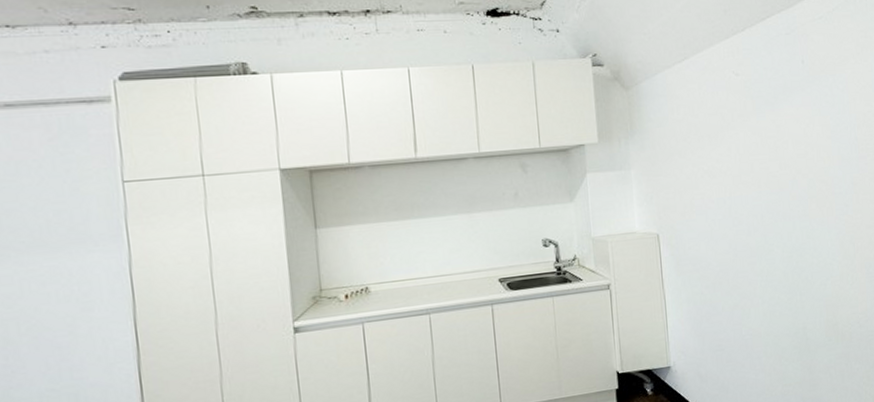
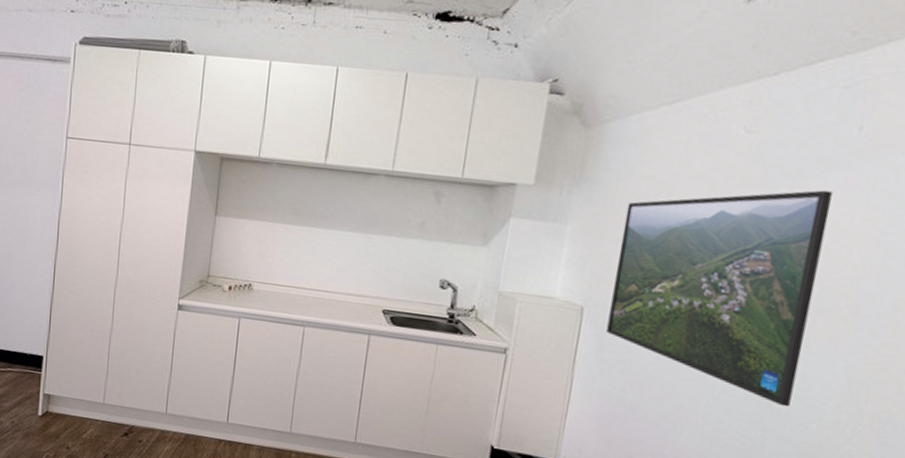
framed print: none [670,109,811,274] -> present [606,190,833,407]

